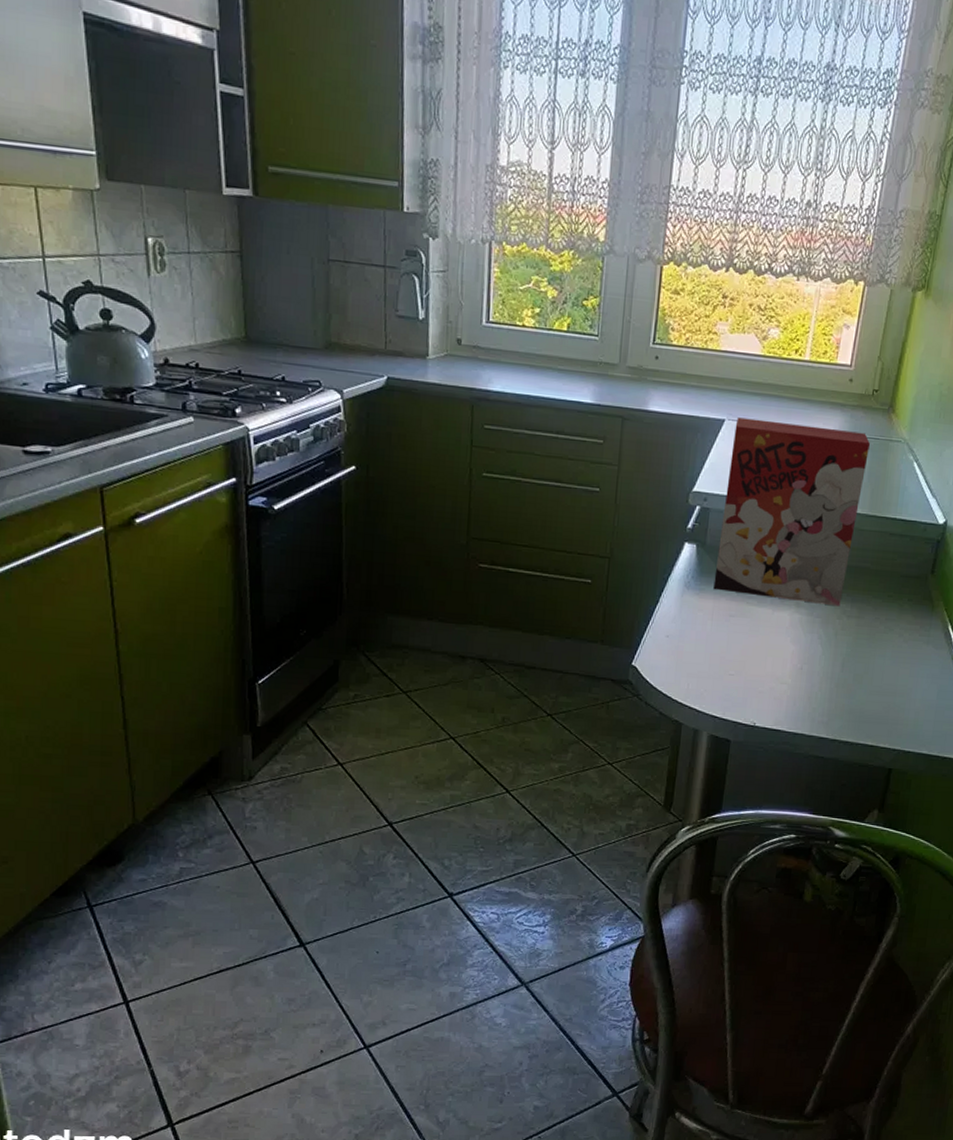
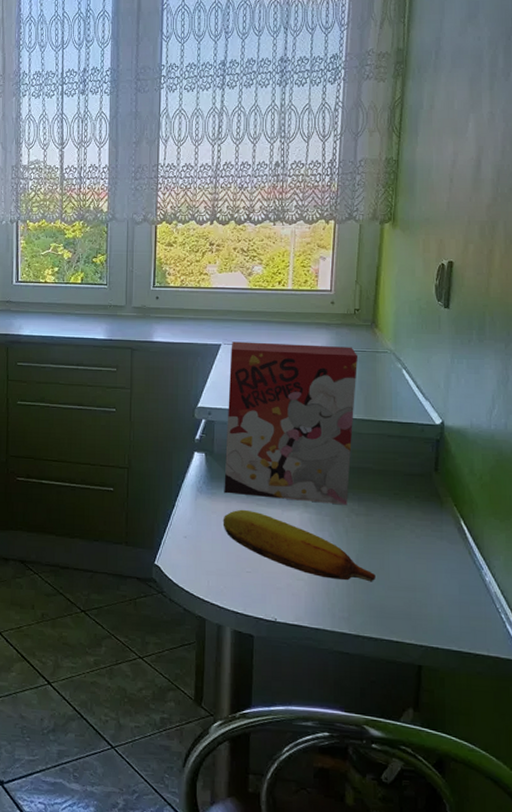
fruit: none [709,607,859,687] -> present [222,509,376,582]

